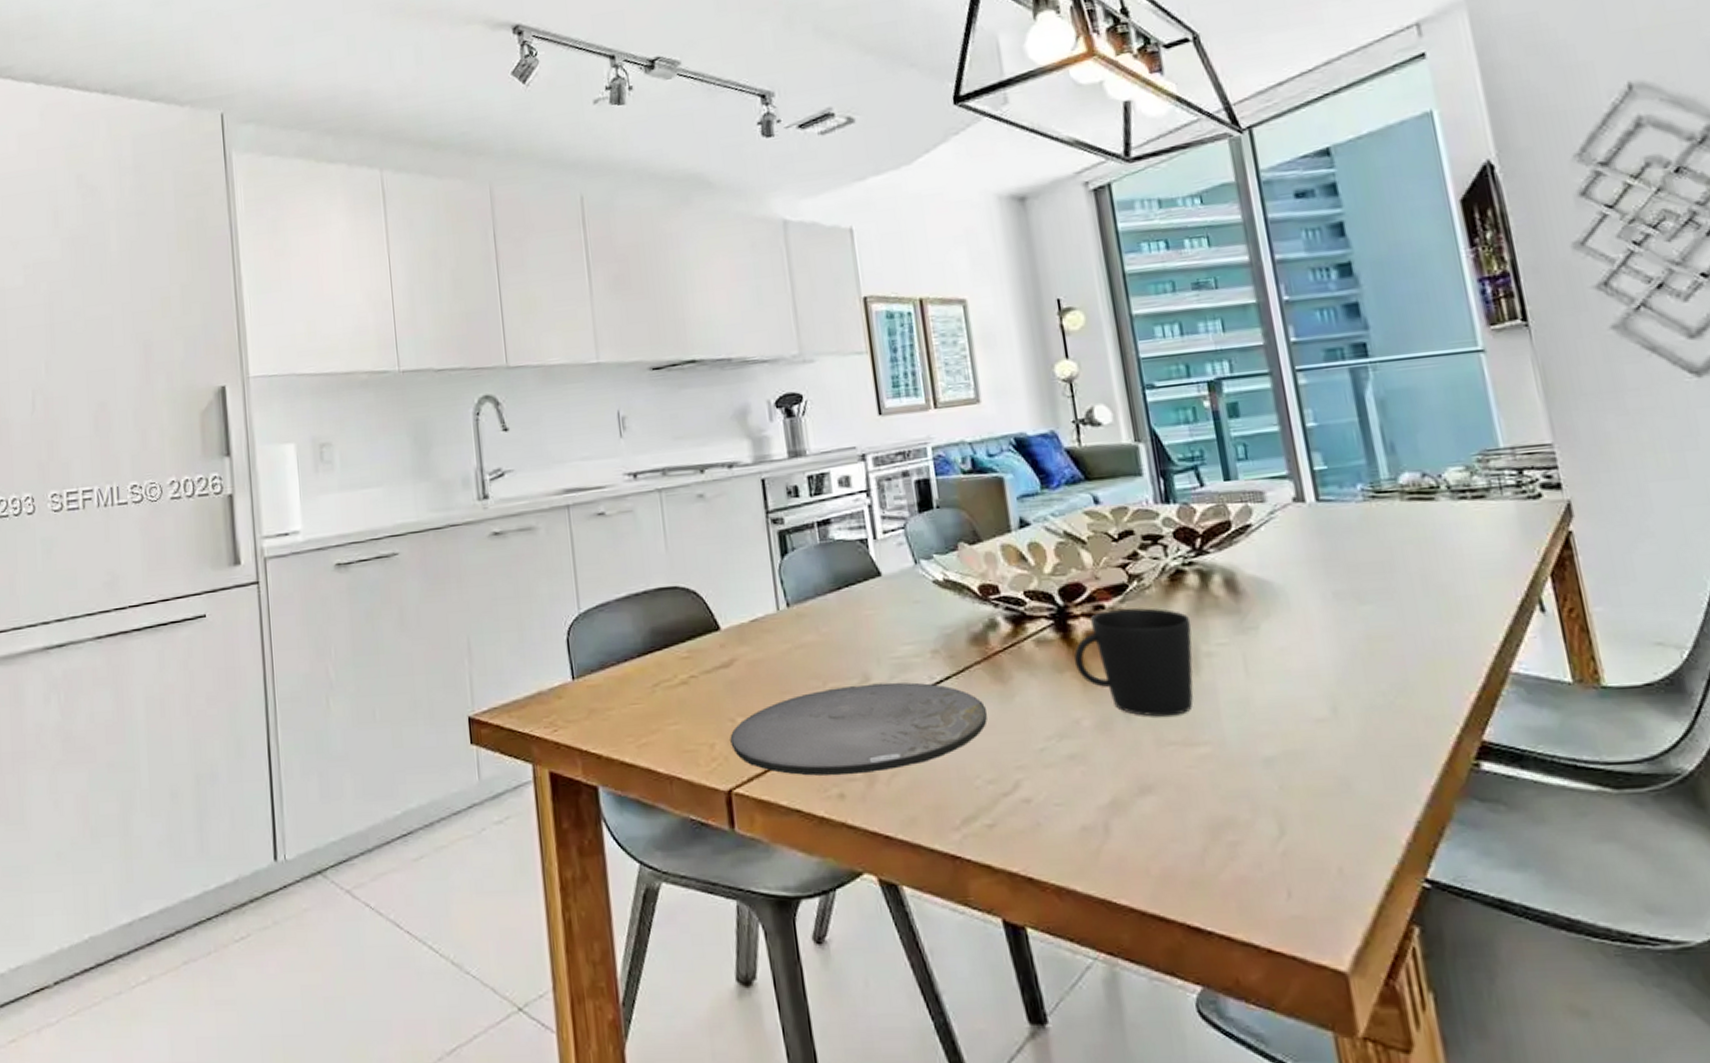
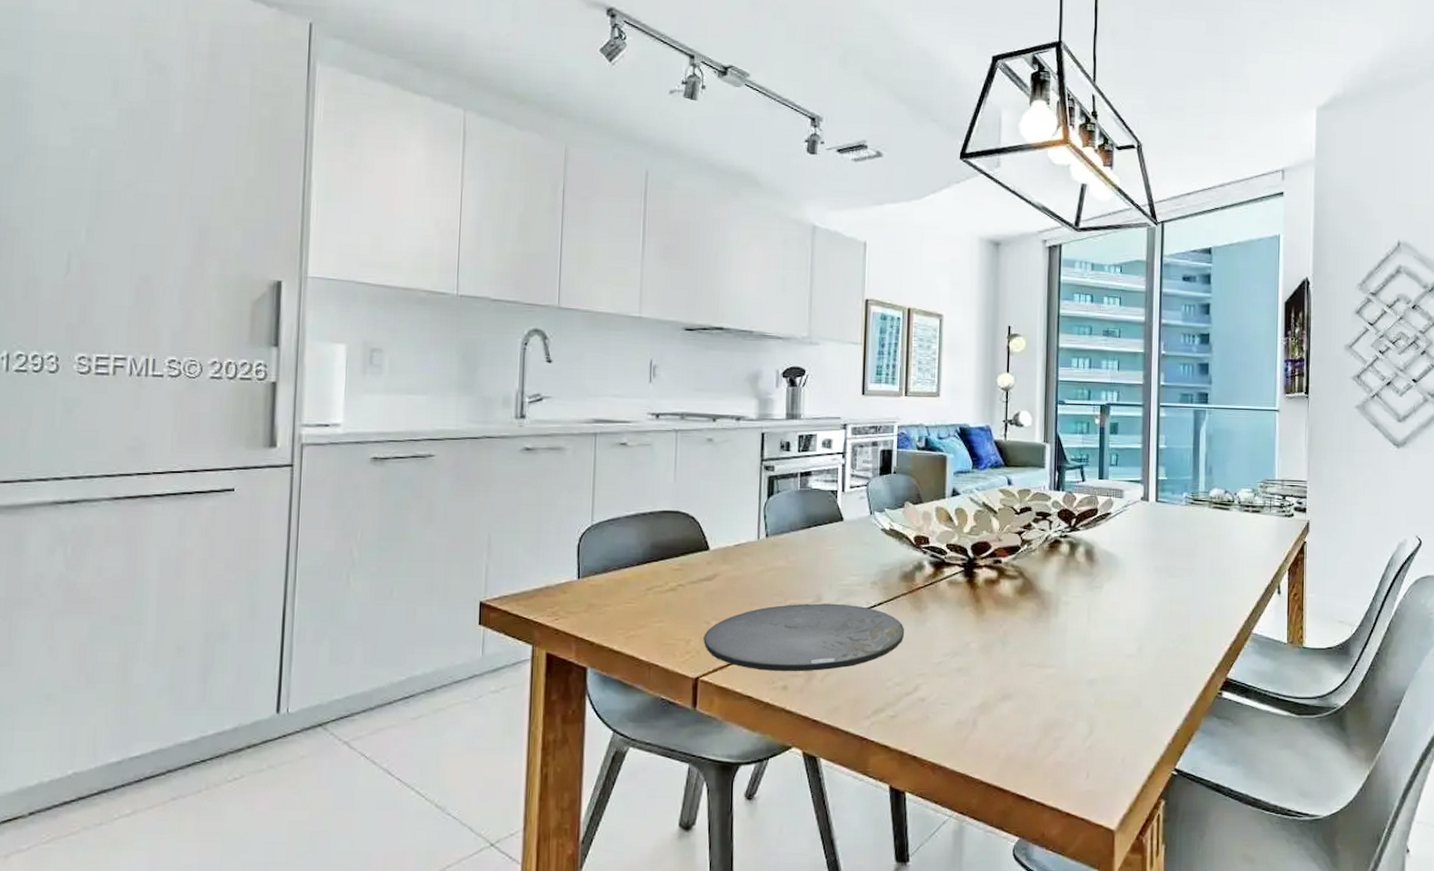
cup: present [1074,608,1194,717] -> none [973,565,1058,645]

